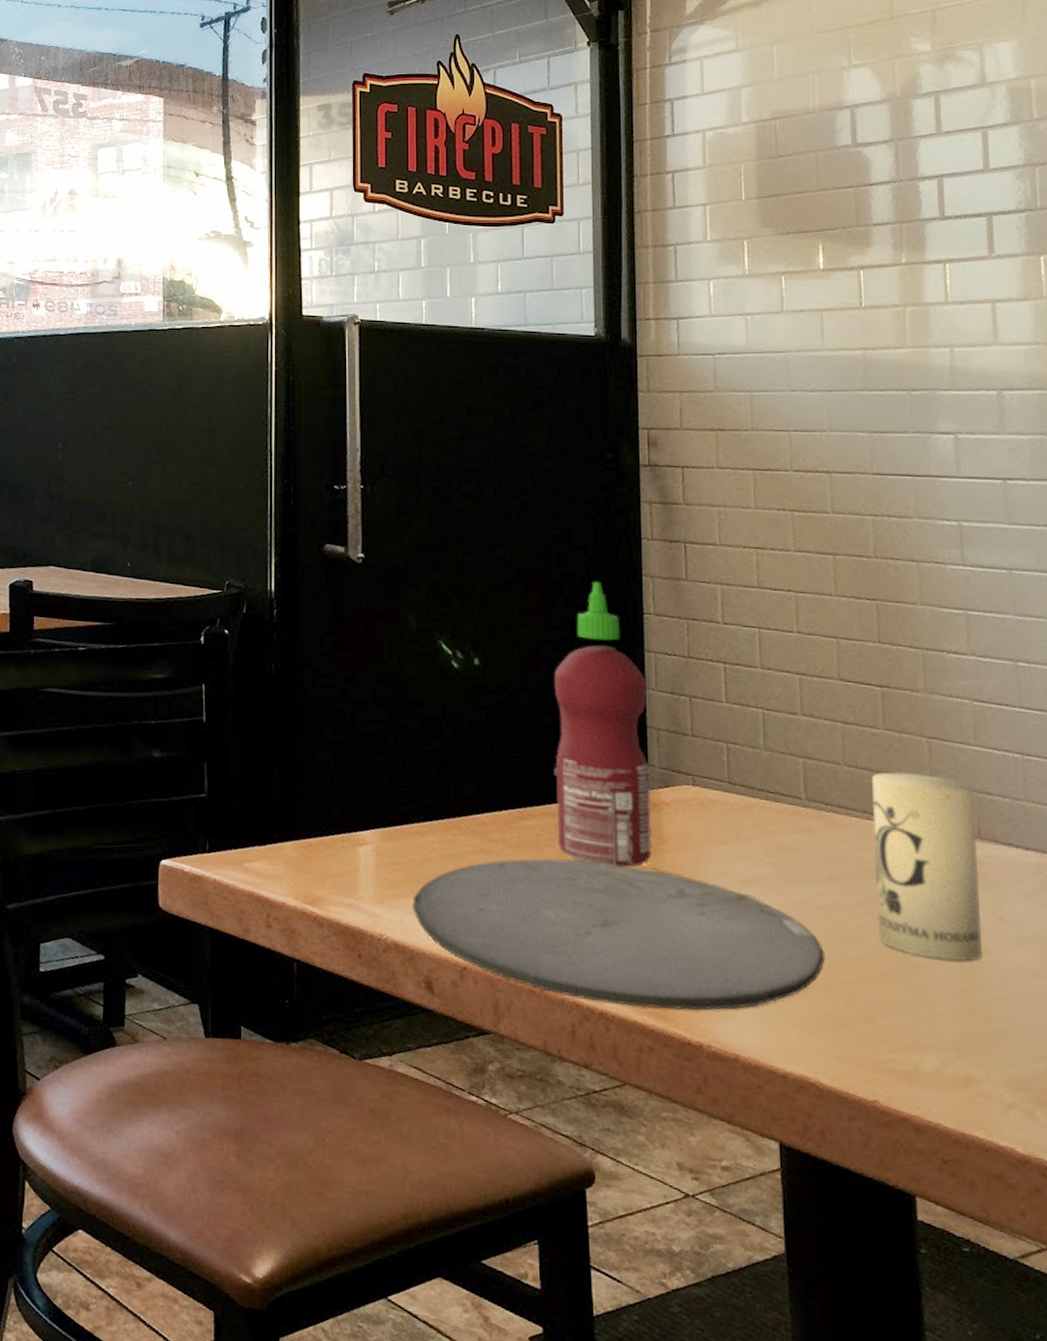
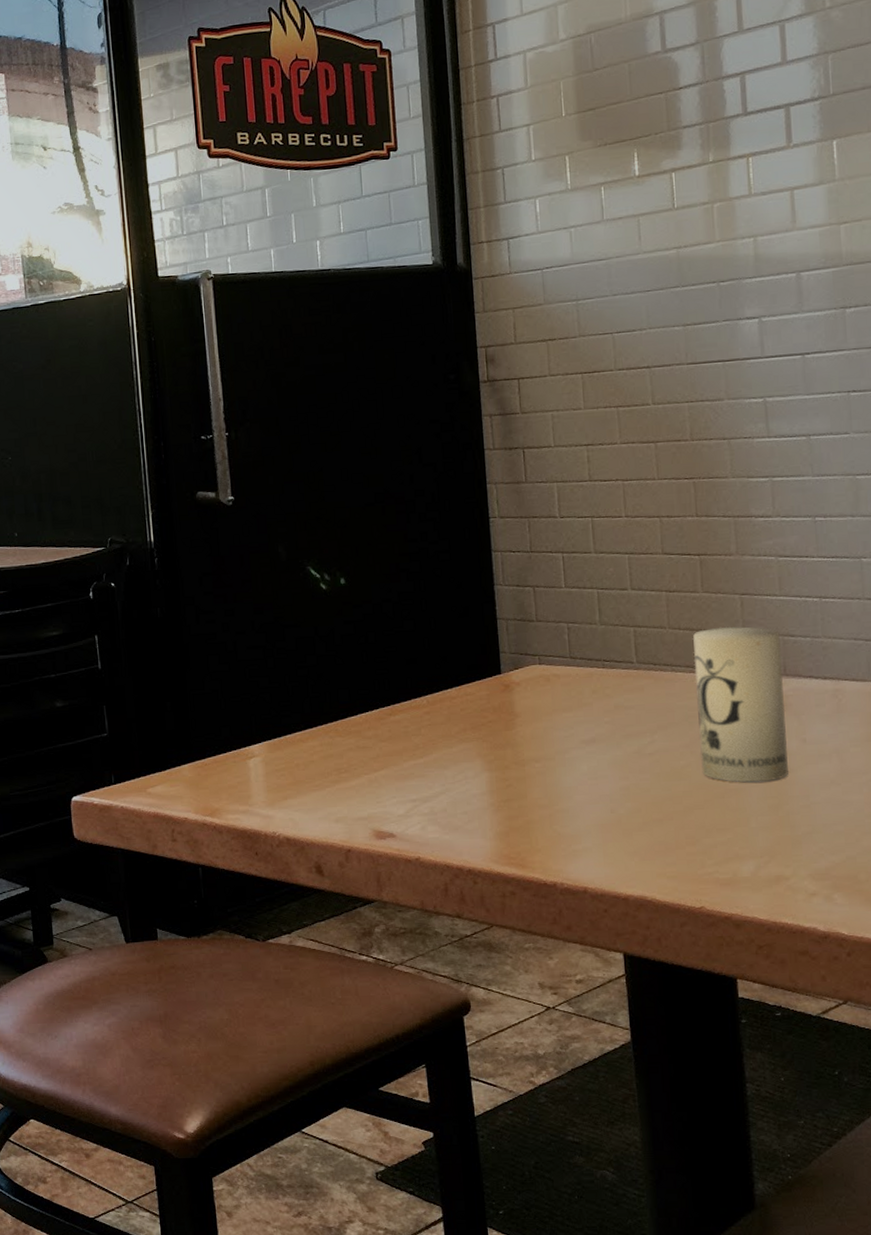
plate: present [412,859,826,1010] -> none [299,742,658,861]
hot sauce: present [554,581,653,867] -> none [412,493,507,745]

